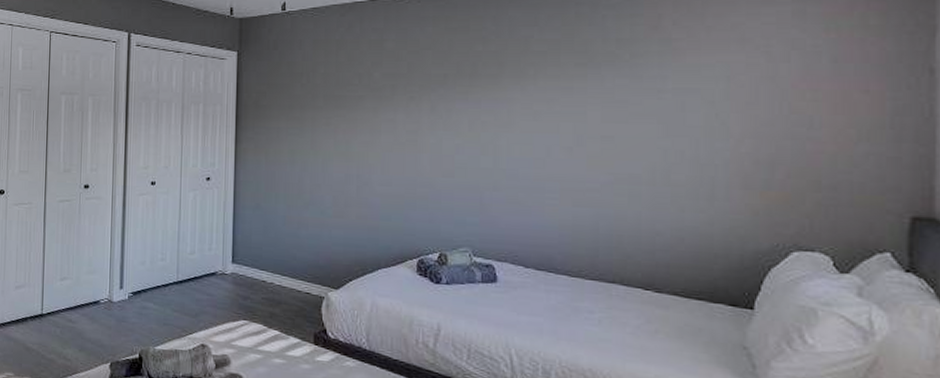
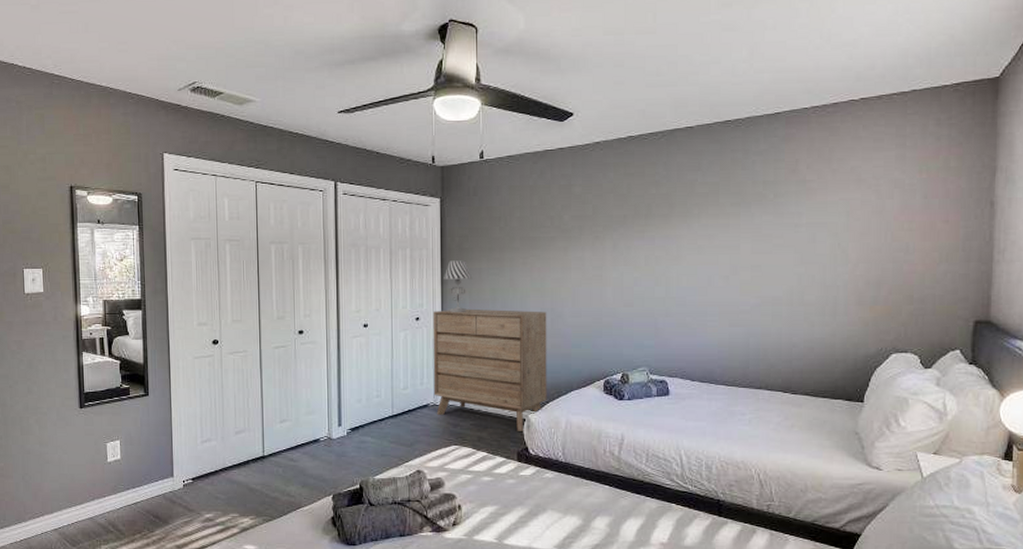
dresser: none [222,170,352,311] -> present [432,308,547,431]
table lamp: none [238,118,270,174] -> present [443,260,473,312]

